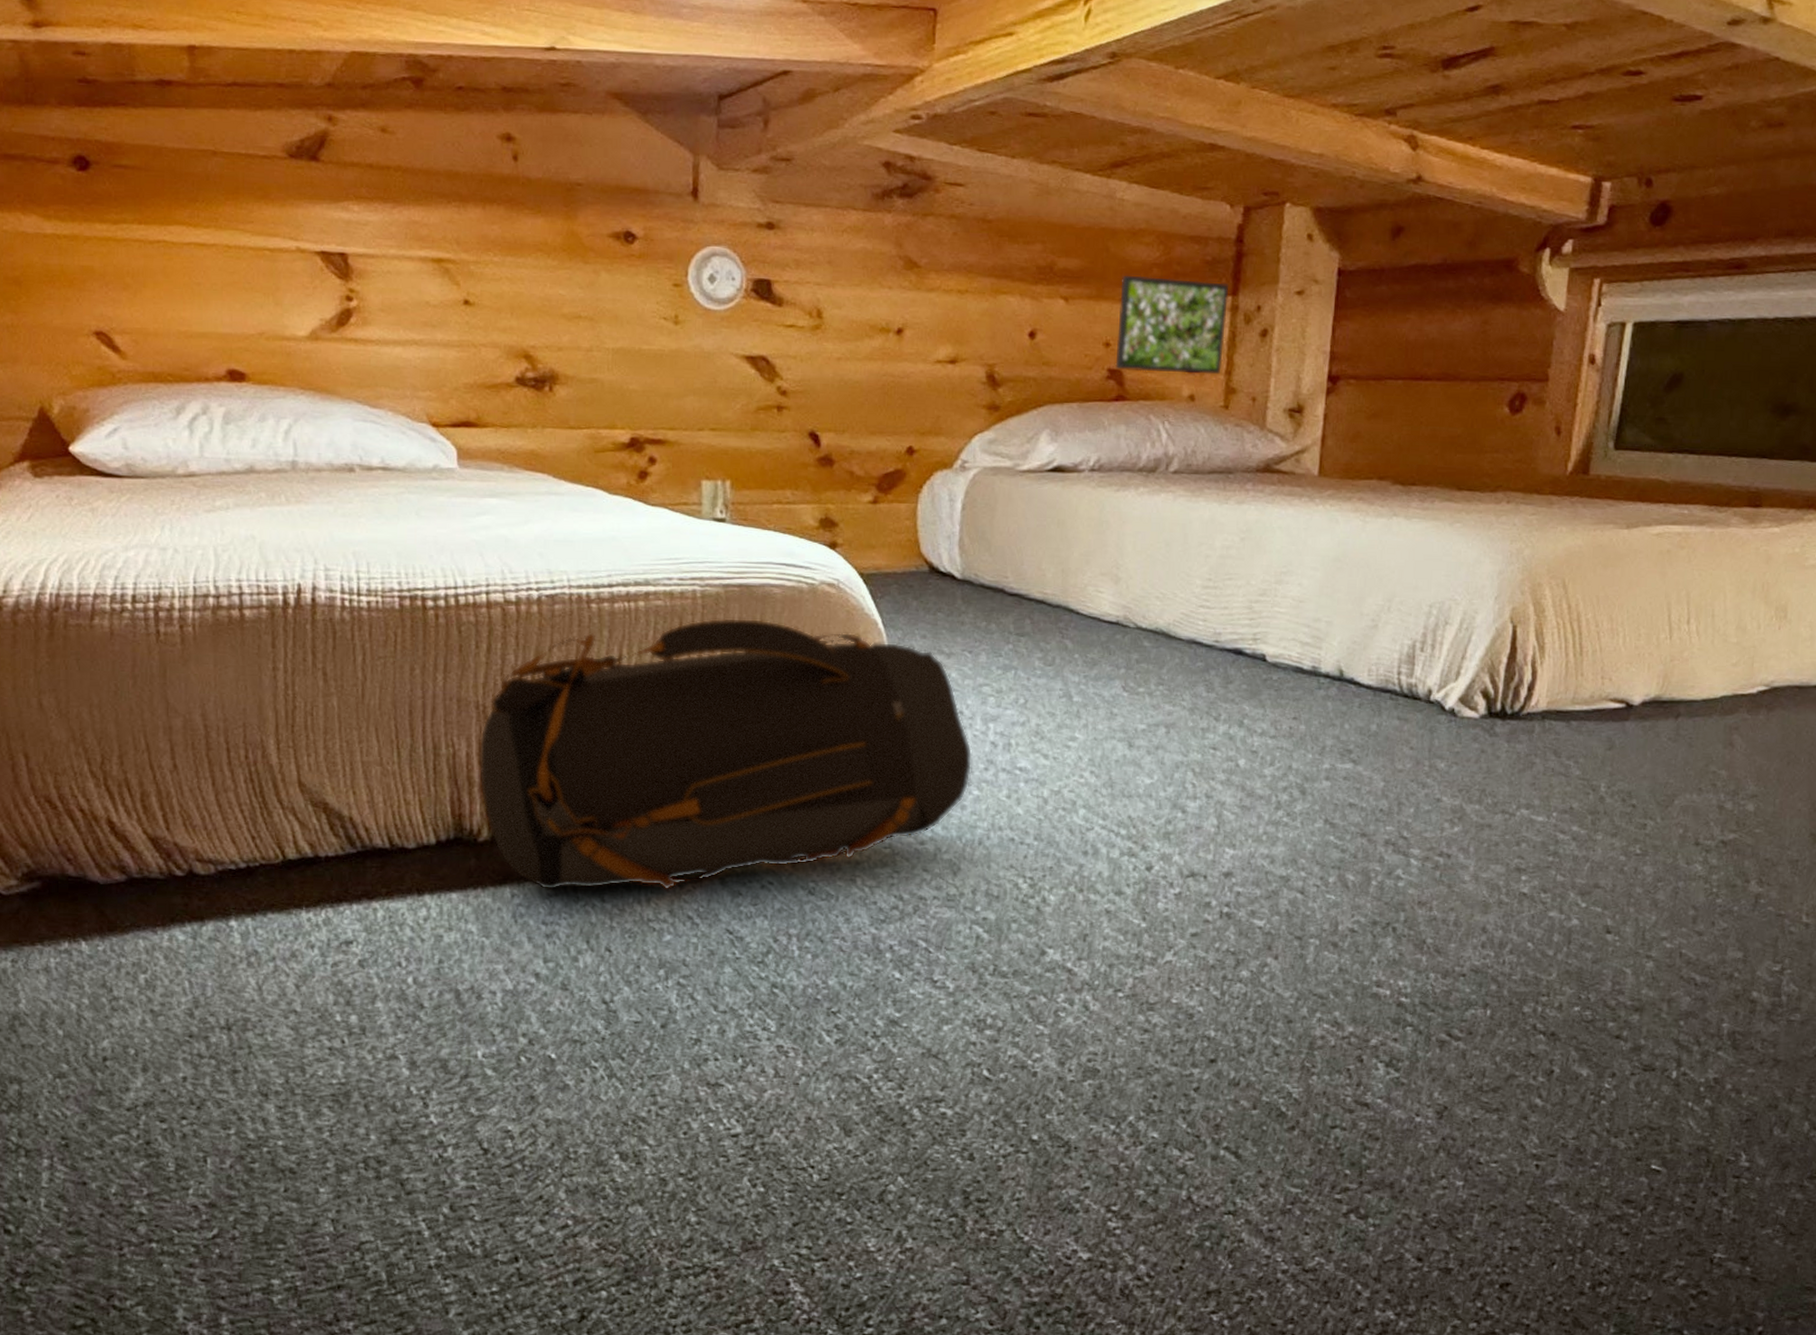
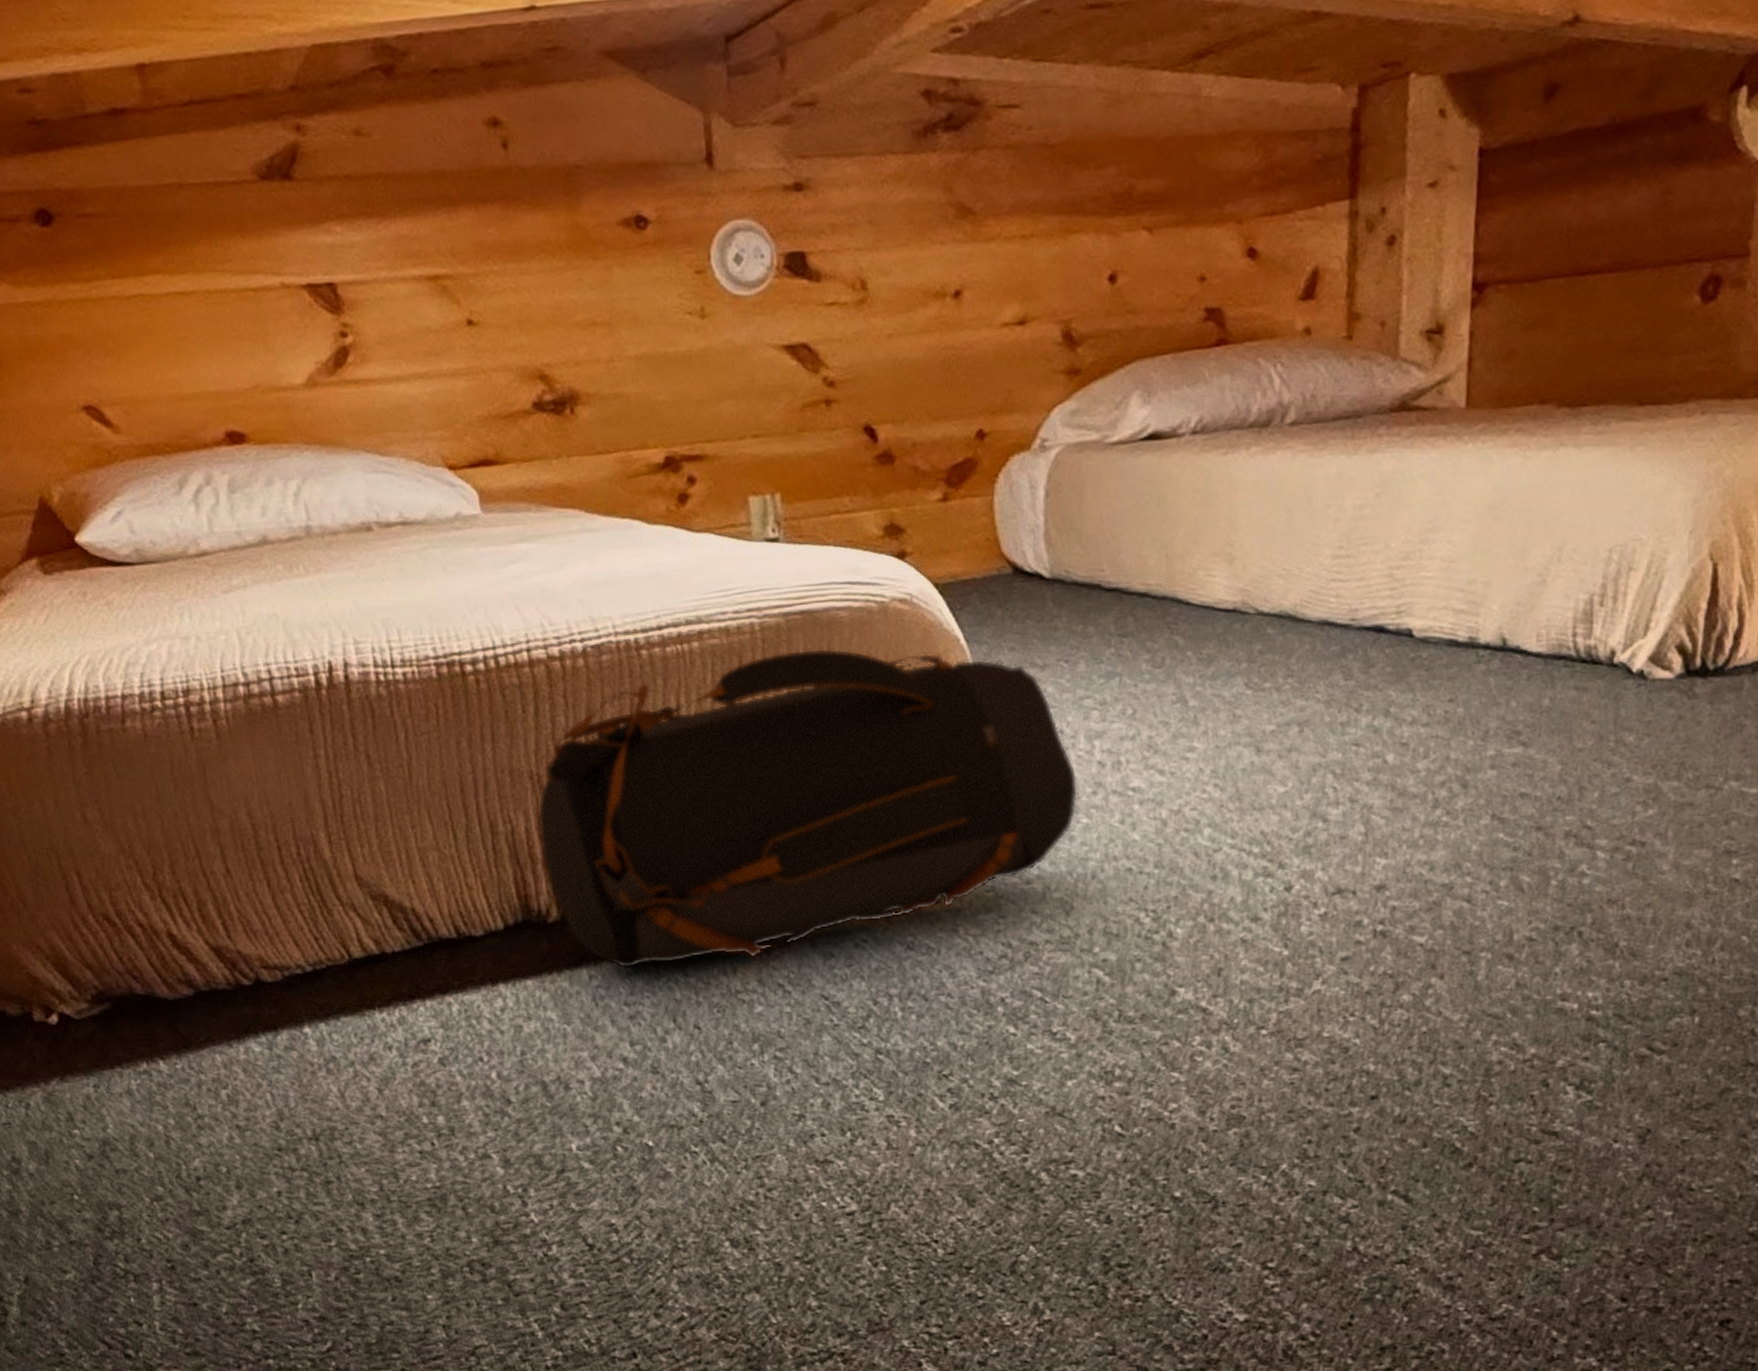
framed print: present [1115,275,1229,375] -> none [1213,184,1346,308]

